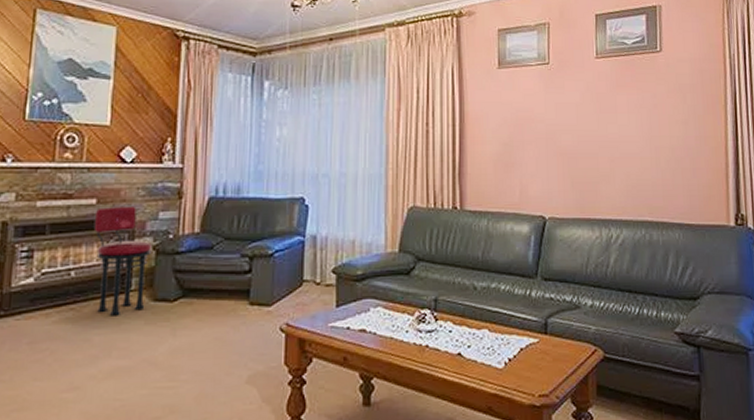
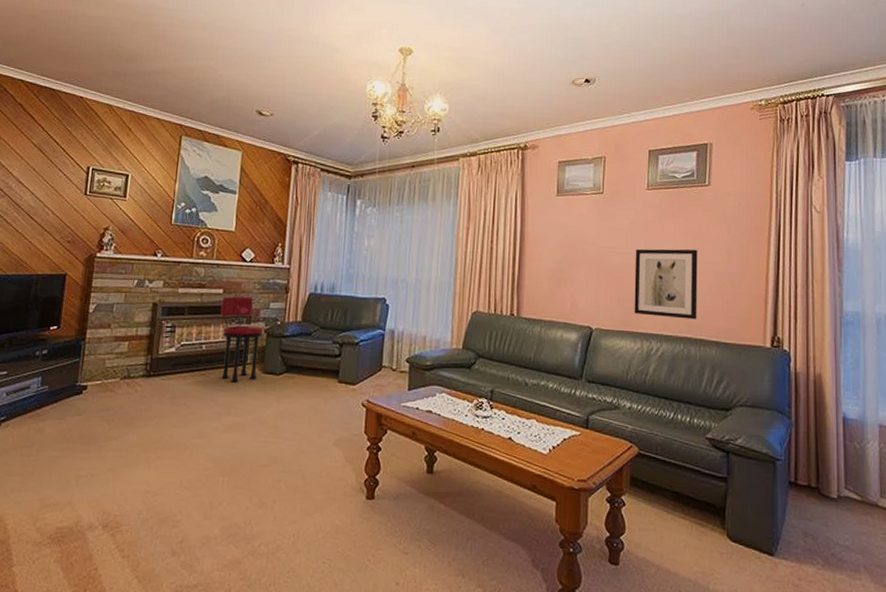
wall art: none [587,122,658,201] -> present [634,249,698,320]

